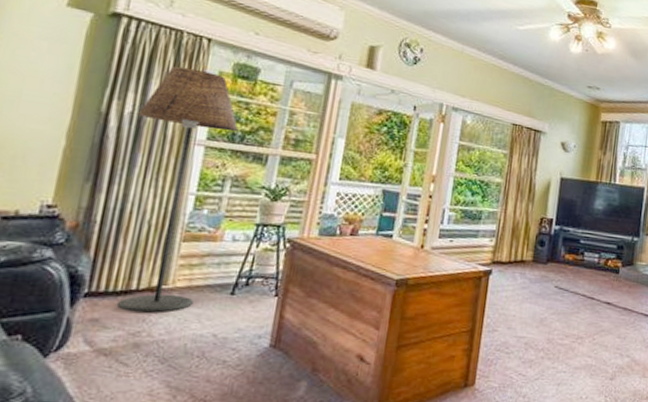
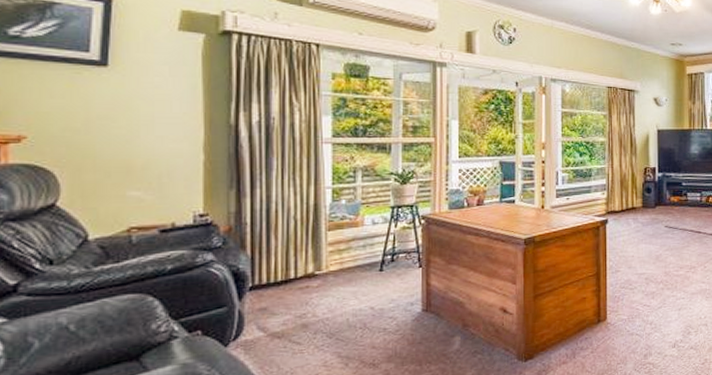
floor lamp: present [116,66,238,313] -> none [265,73,360,298]

